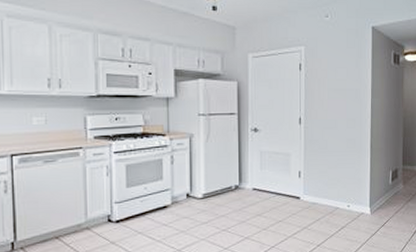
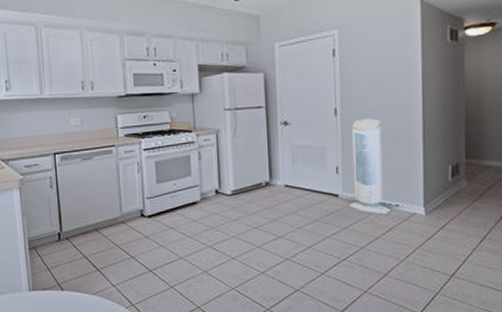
air purifier: none [309,128,343,215] -> present [349,118,391,215]

